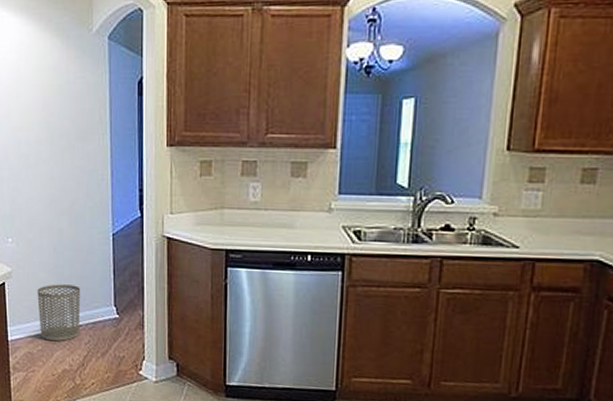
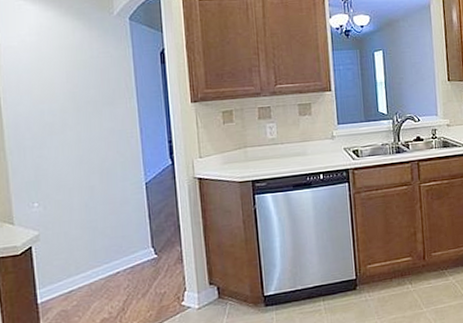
waste bin: present [37,284,81,342] -> none [69,235,118,295]

